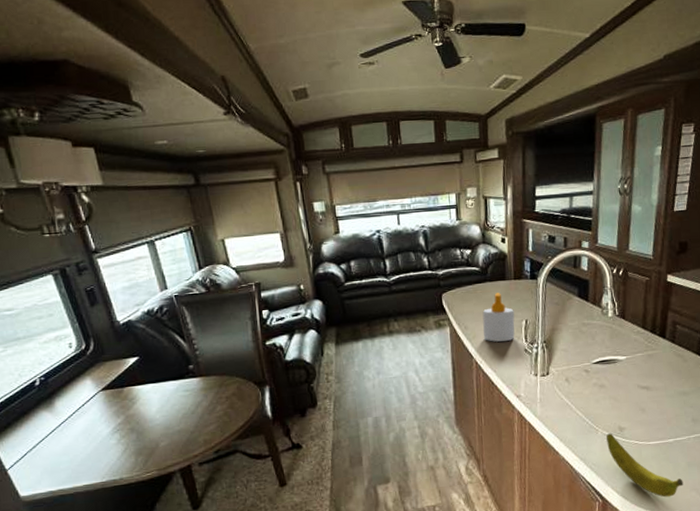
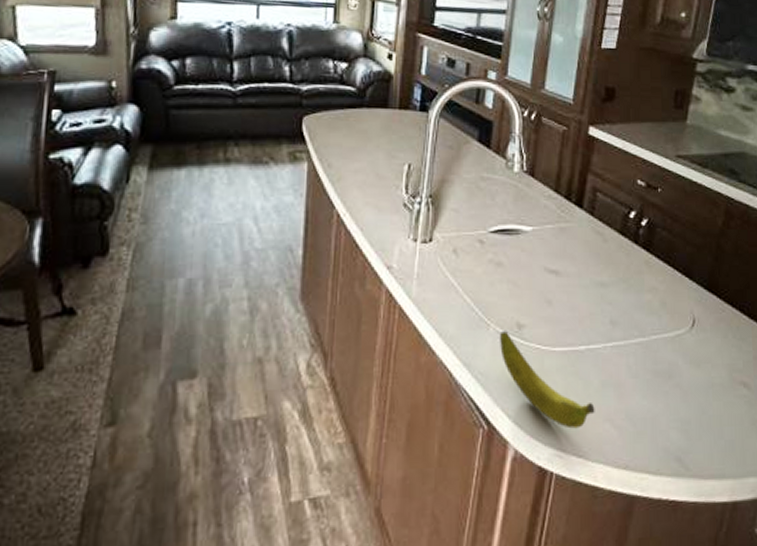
soap bottle: present [482,293,515,342] -> none [351,124,395,190]

